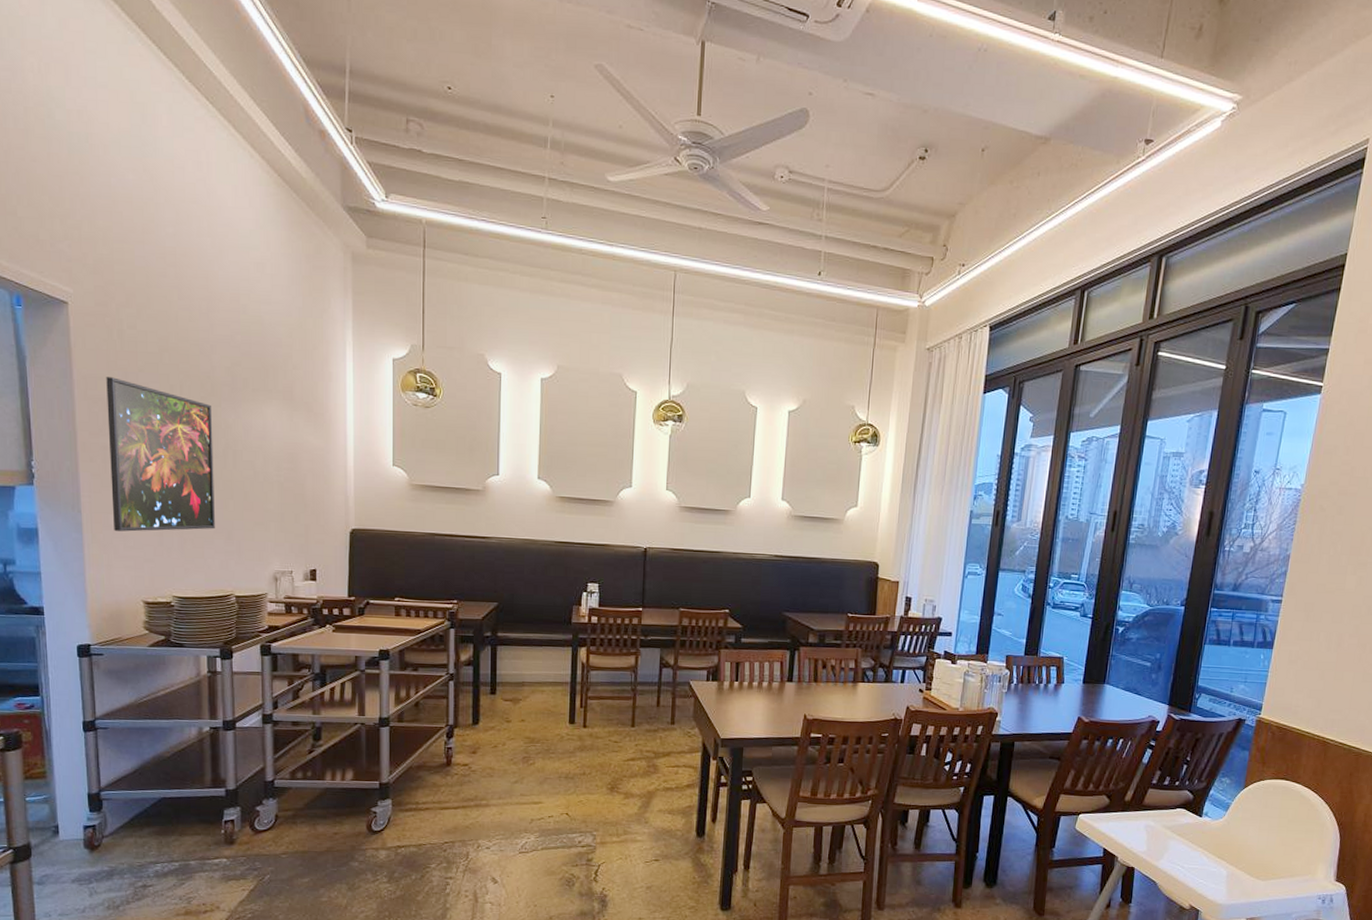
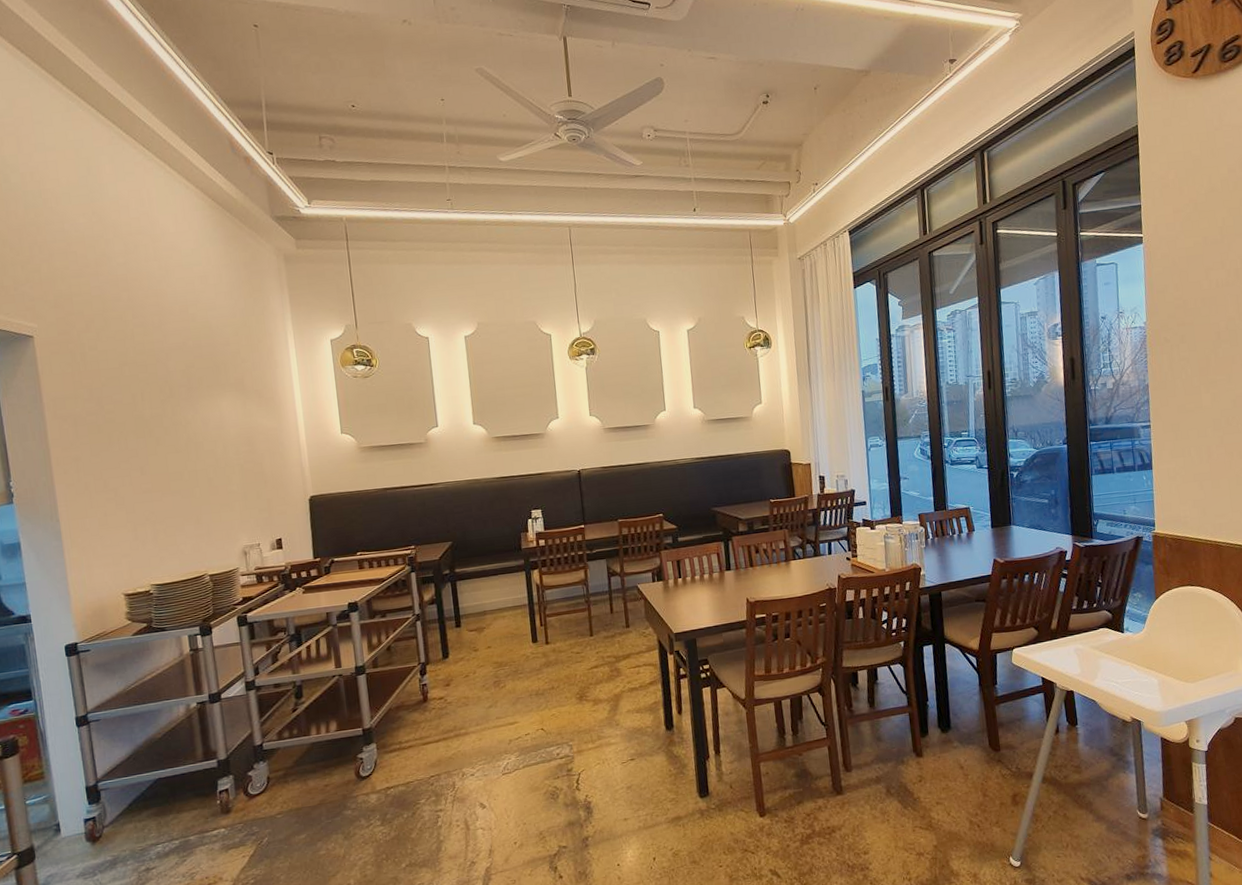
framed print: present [106,377,215,532] -> none [73,395,184,533]

